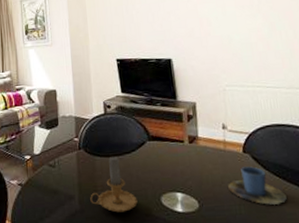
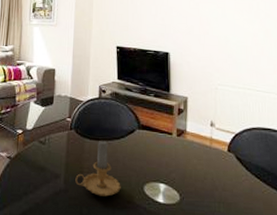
cup: present [228,166,287,205] -> none [210,166,265,206]

